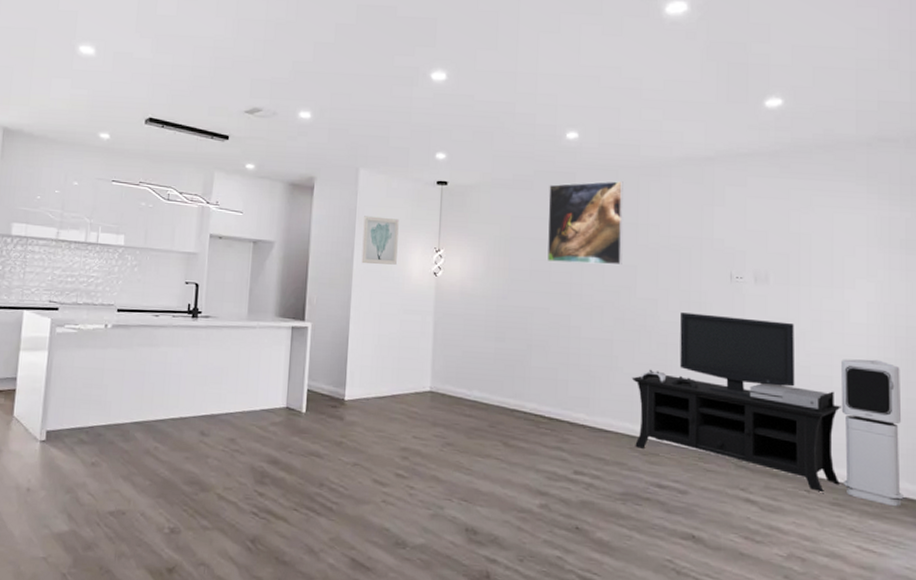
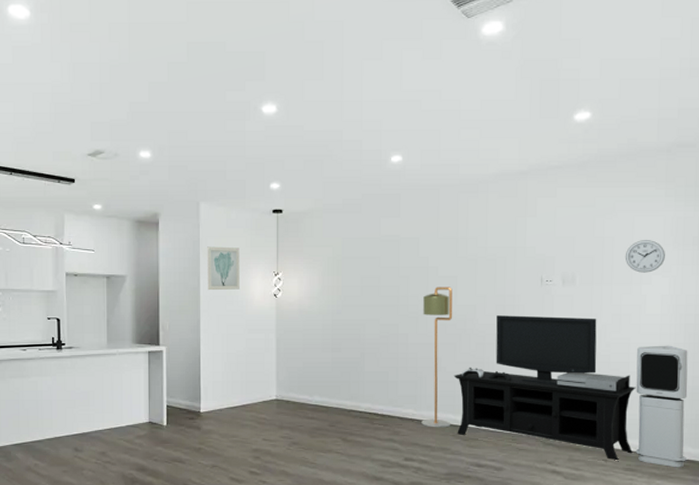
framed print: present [547,181,623,266] -> none [376,199,445,277]
floor lamp: none [594,276,632,439] -> present [421,287,453,428]
wall clock: none [824,239,869,276] -> present [625,240,665,273]

